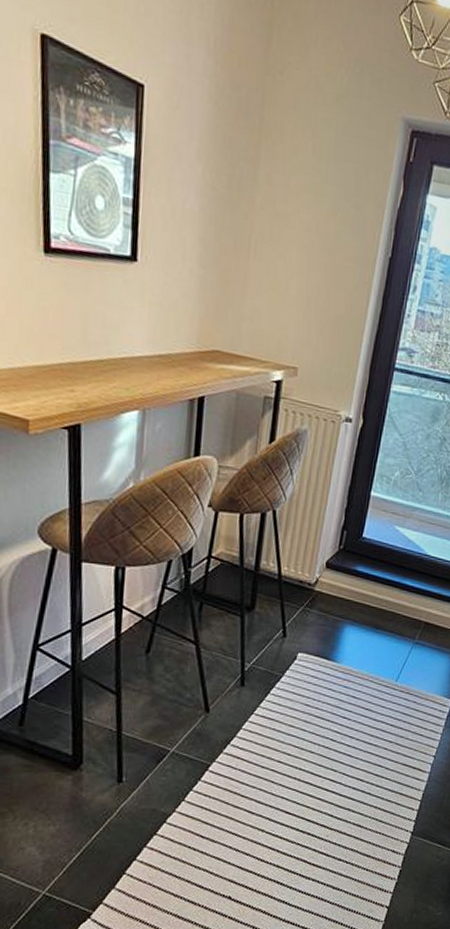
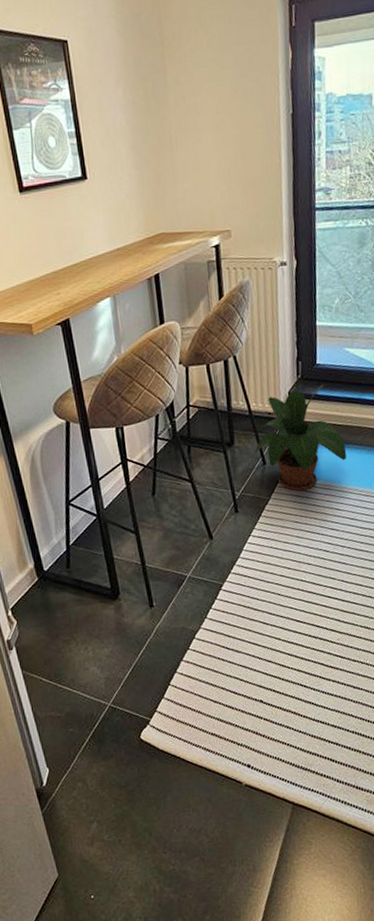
potted plant: none [275,560,376,672] -> present [254,384,347,491]

